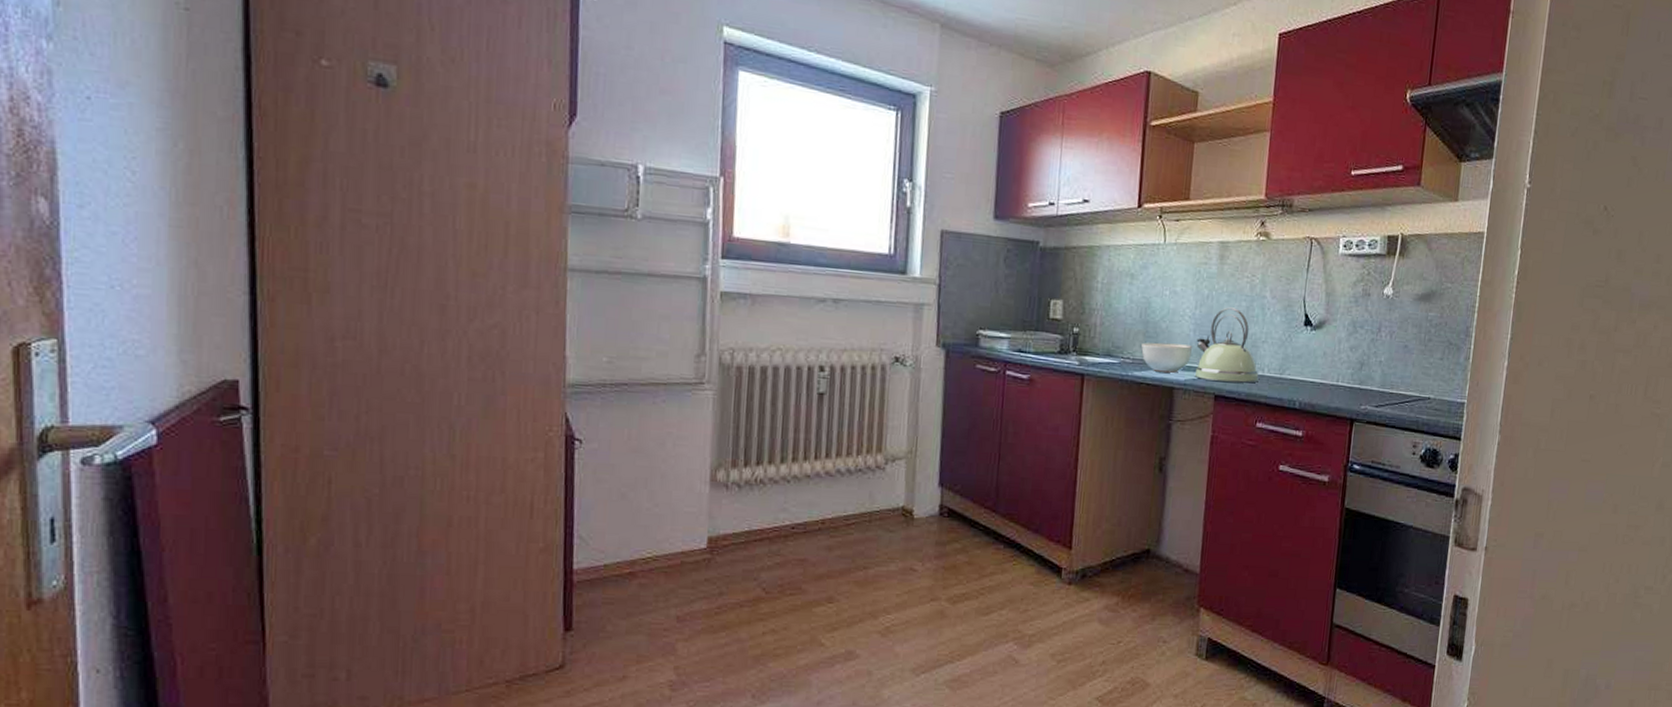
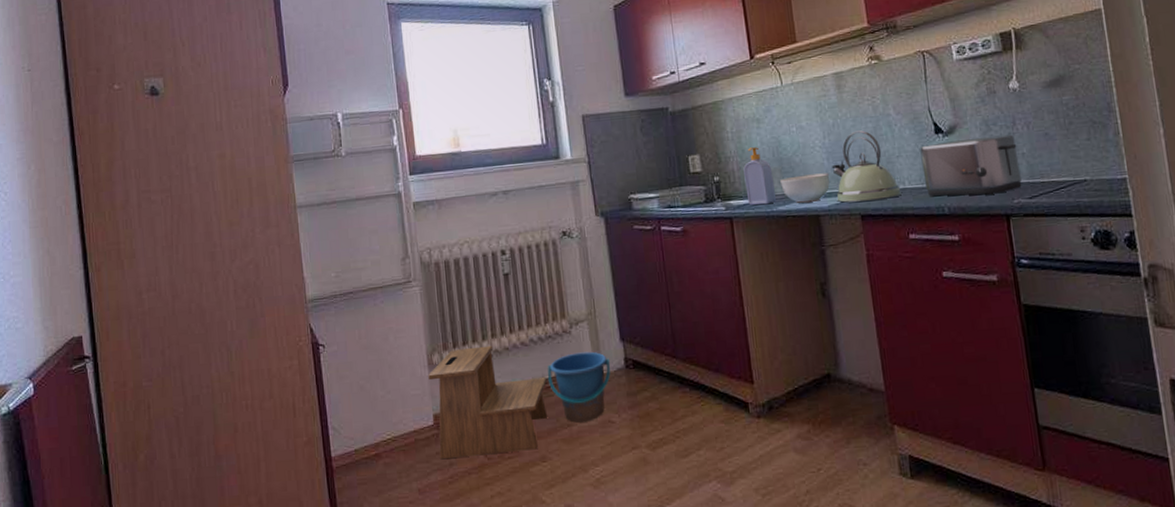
step stool: none [708,468,848,589] -> present [428,345,548,460]
bucket: none [849,491,924,567] -> present [547,351,611,423]
soap bottle: none [1104,303,1136,367] -> present [743,147,777,206]
toaster: none [1283,335,1377,397] -> present [919,134,1022,197]

